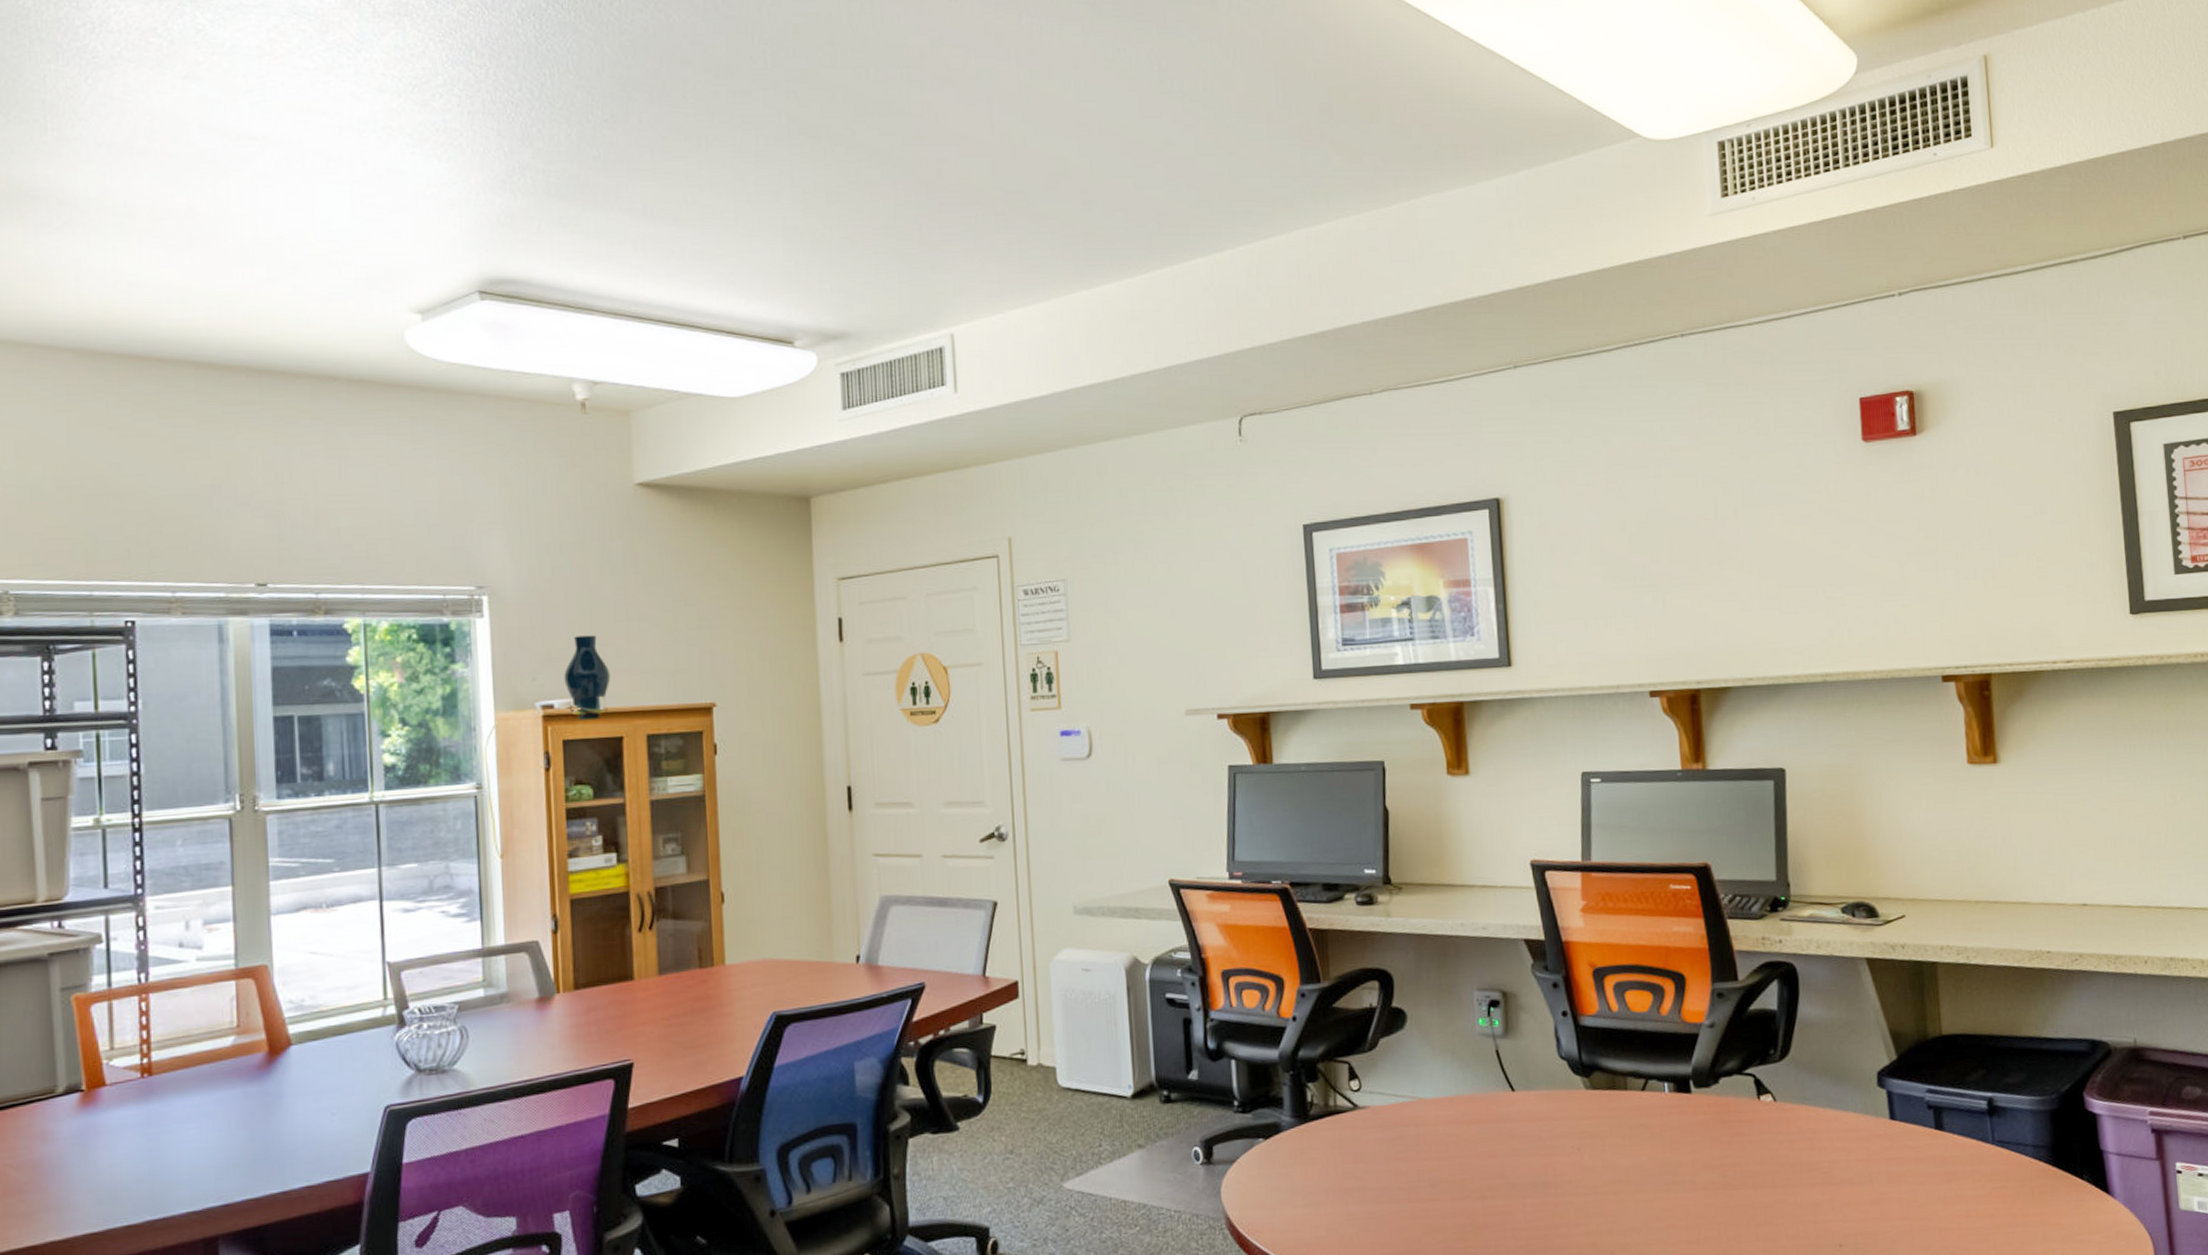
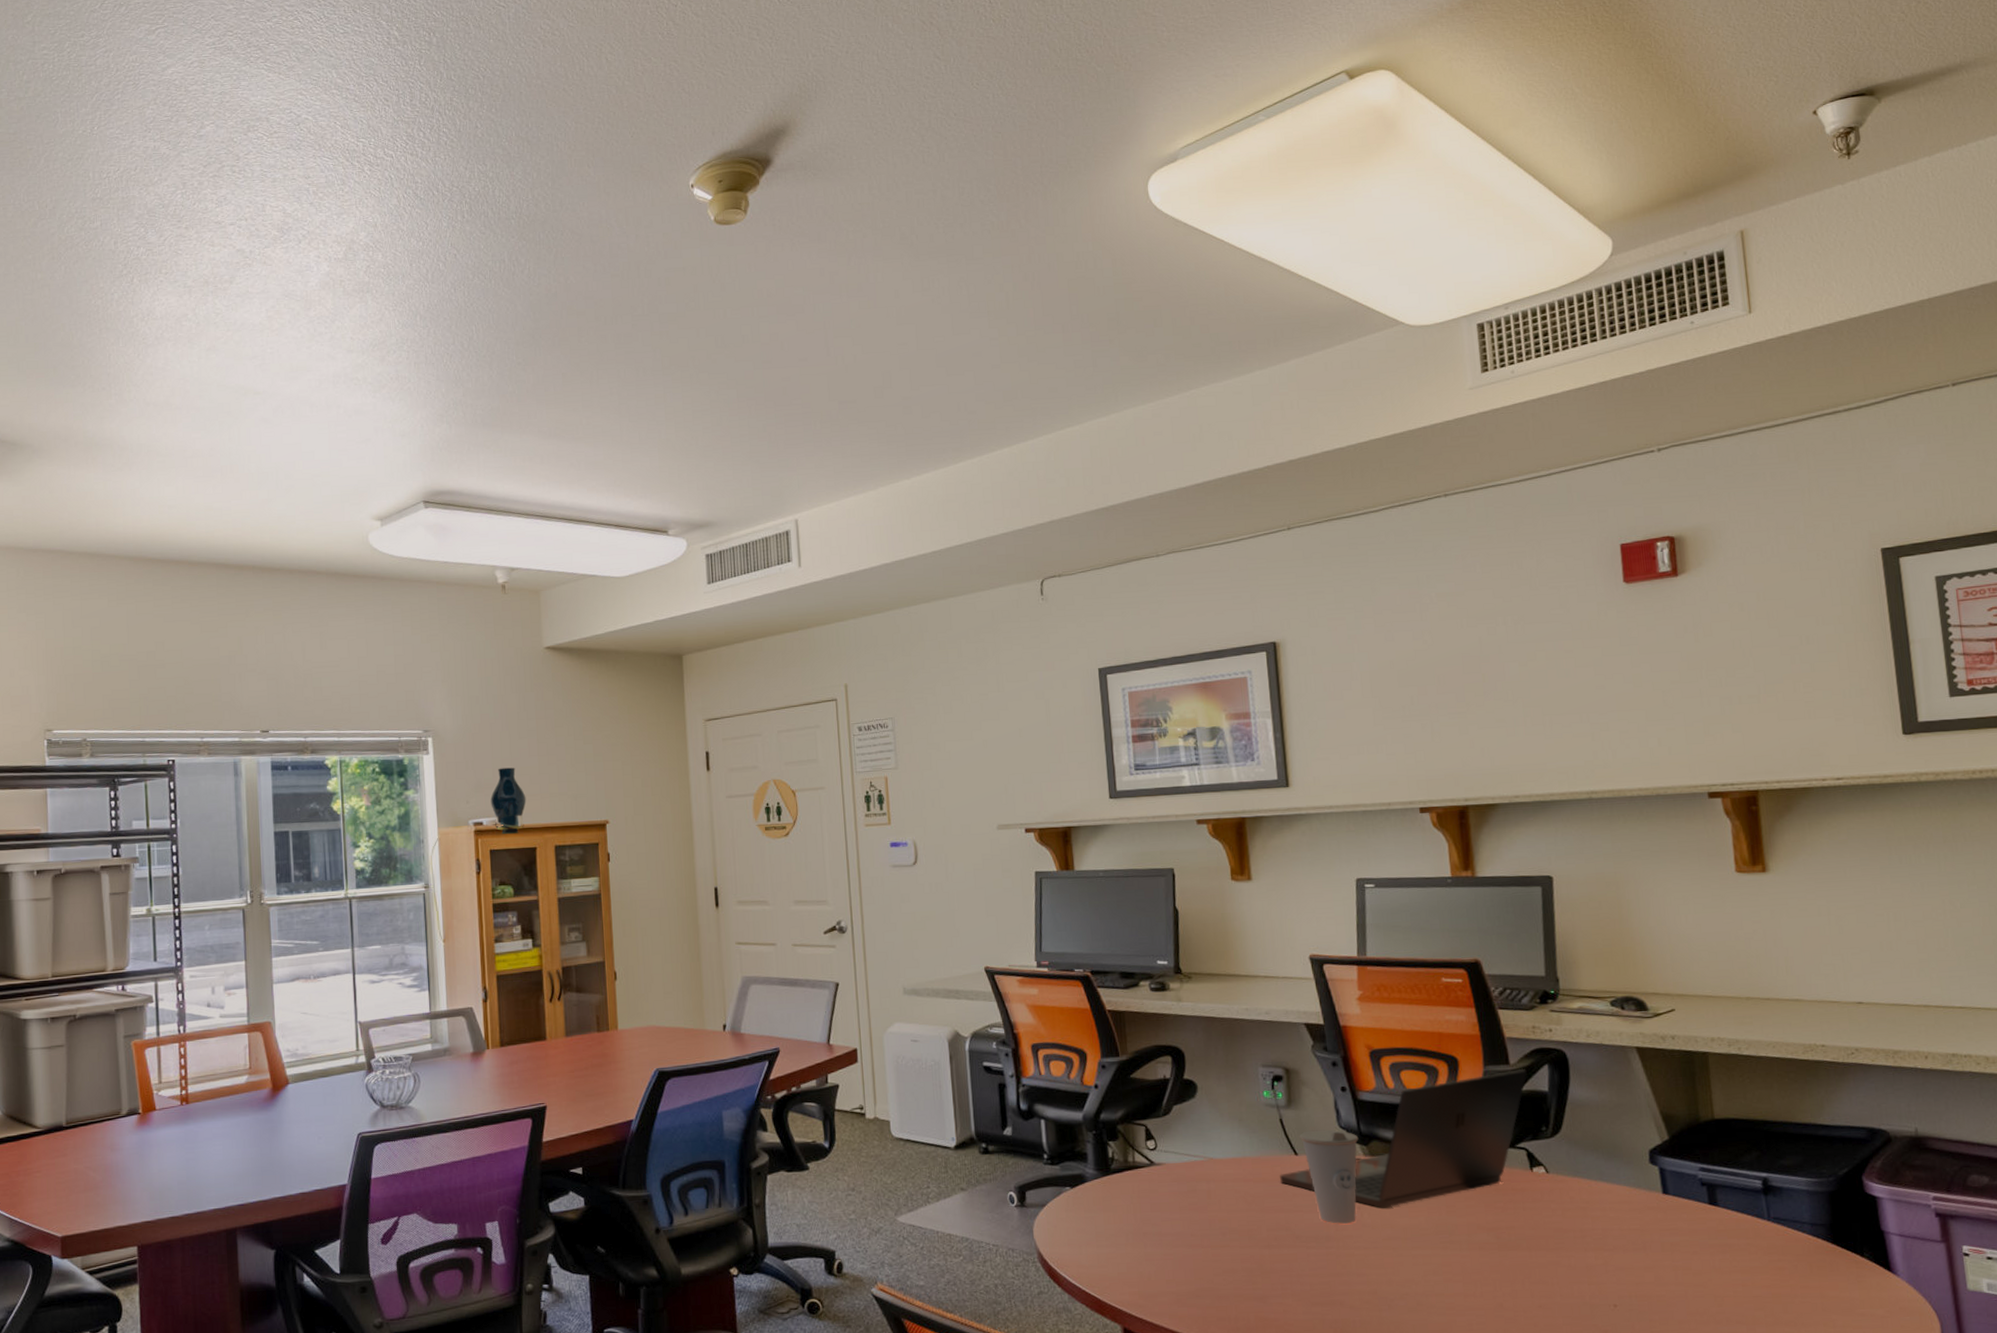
laptop: none [1495,985,1756,1148] -> present [1280,1068,1527,1208]
cup: none [1516,1060,1580,1169] -> present [1299,1129,1359,1224]

